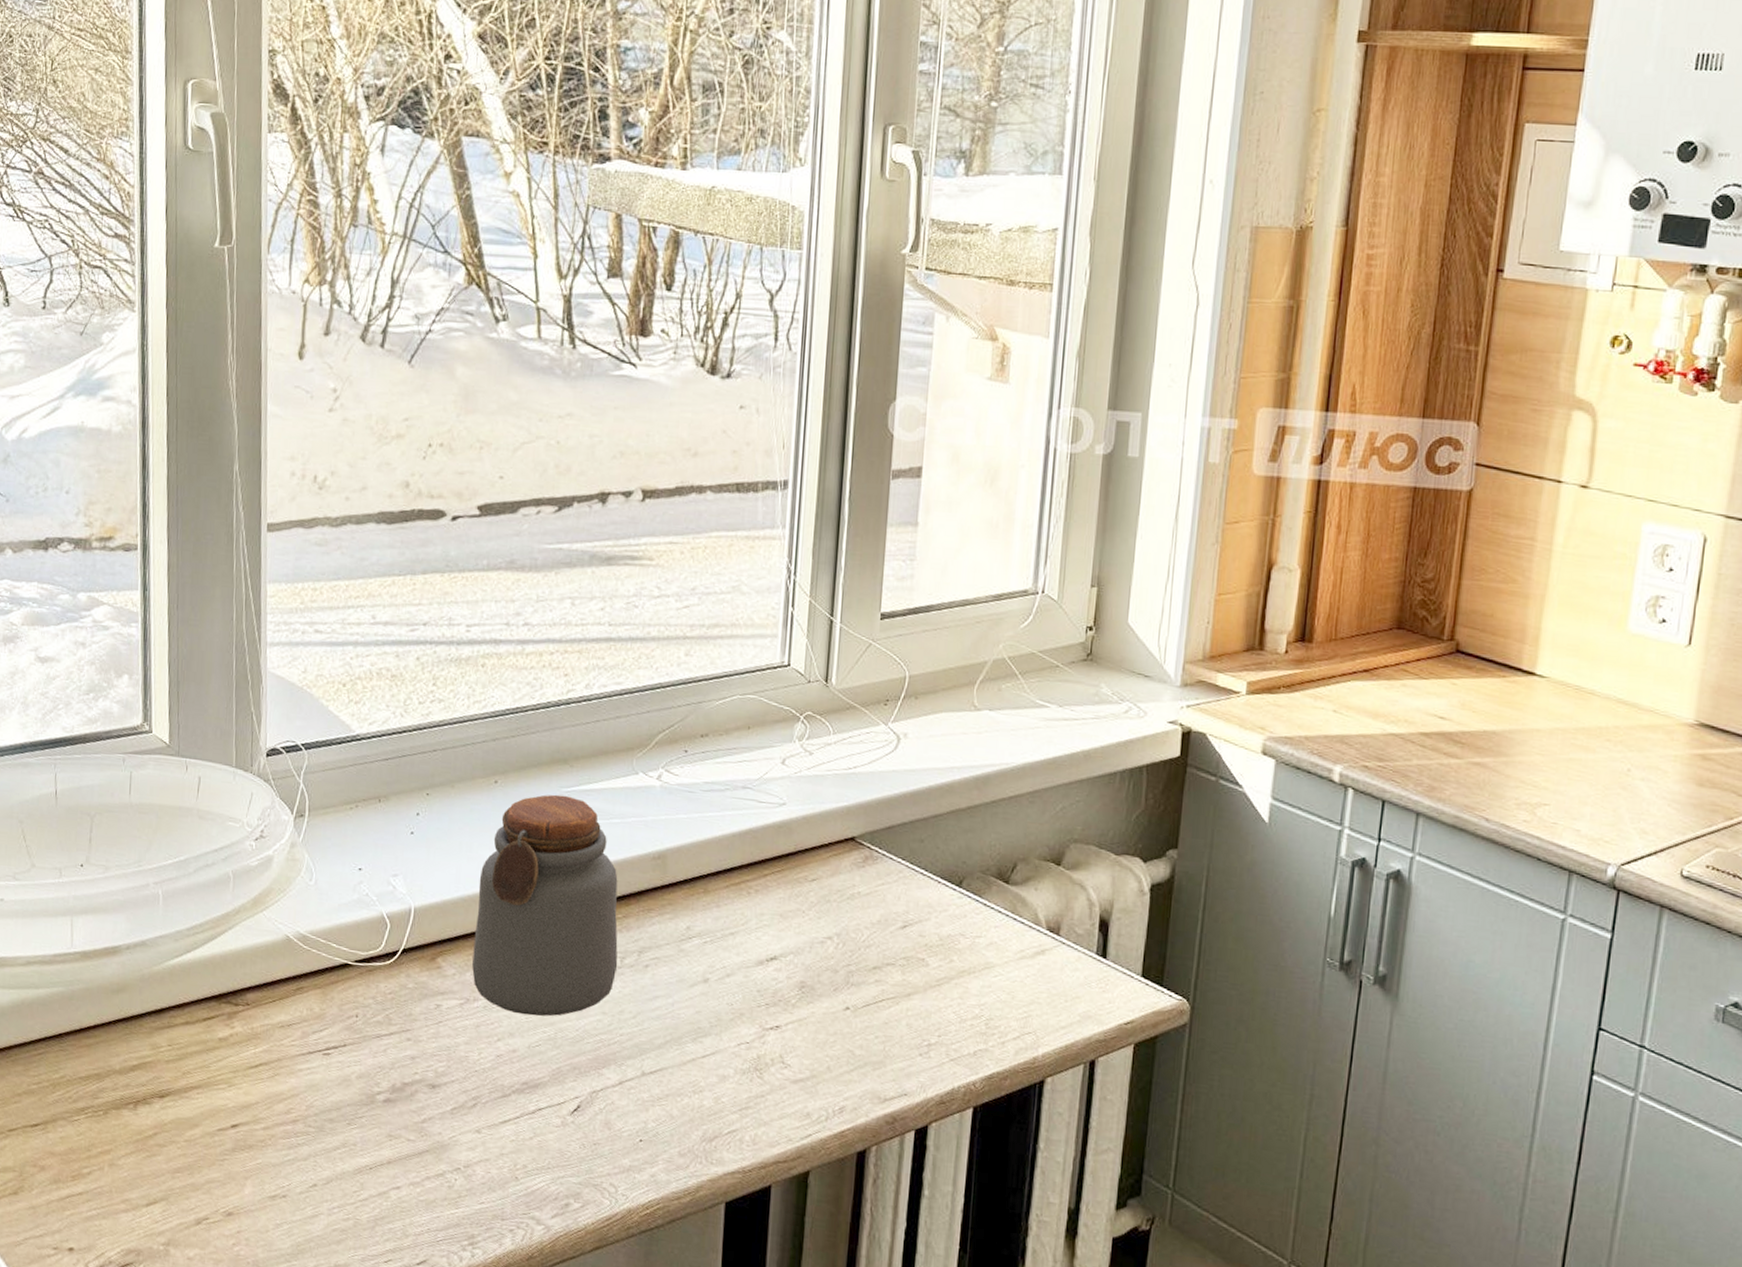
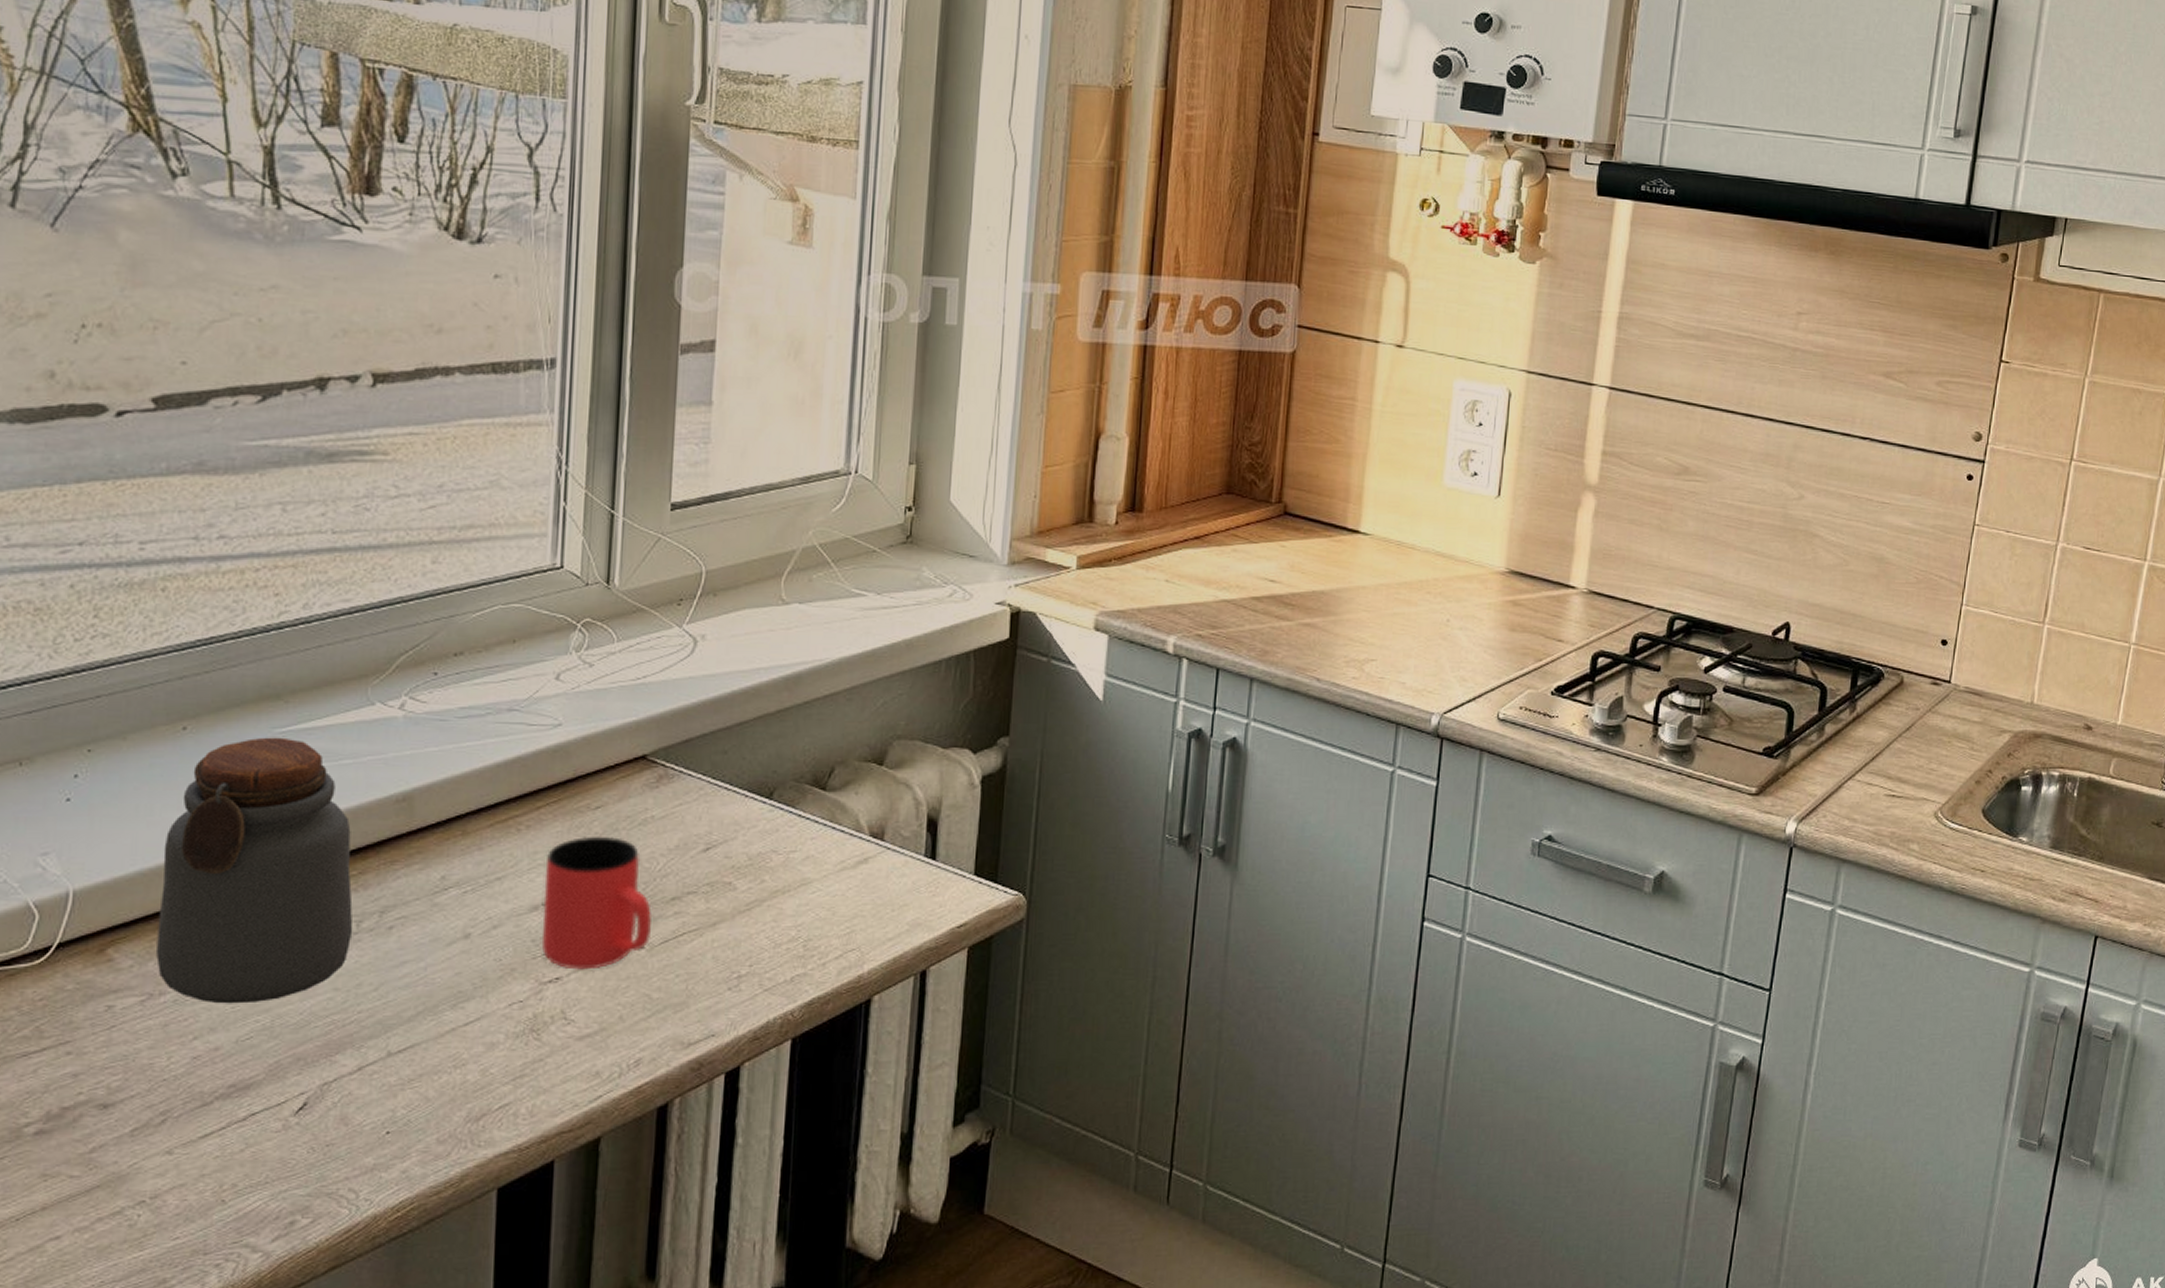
cup: none [765,905,857,1022] -> present [541,837,653,970]

